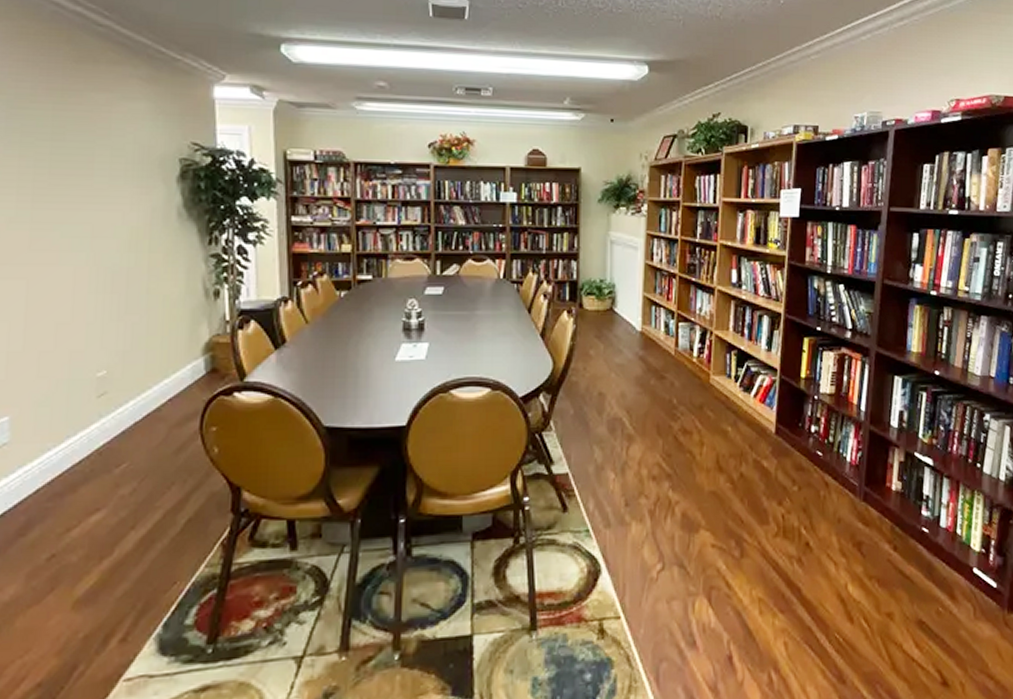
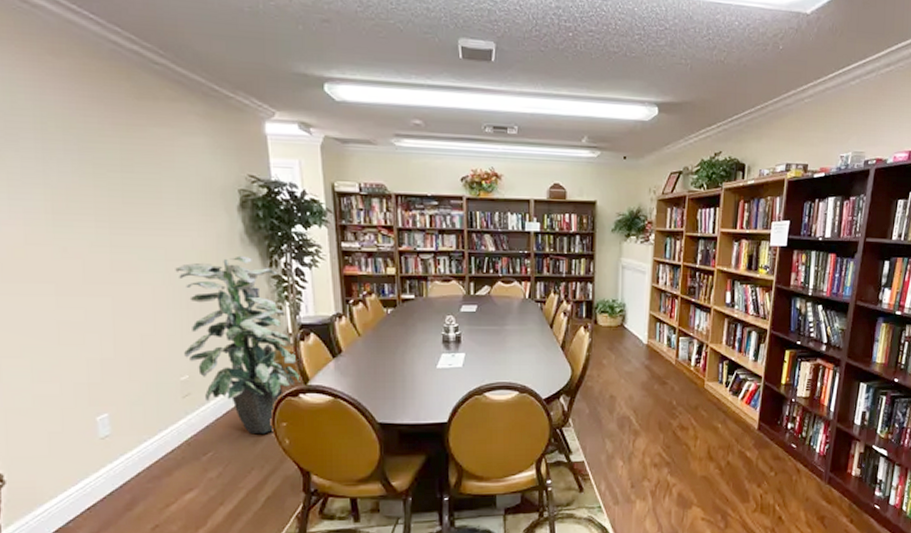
indoor plant: none [101,232,238,442] -> present [175,255,302,435]

